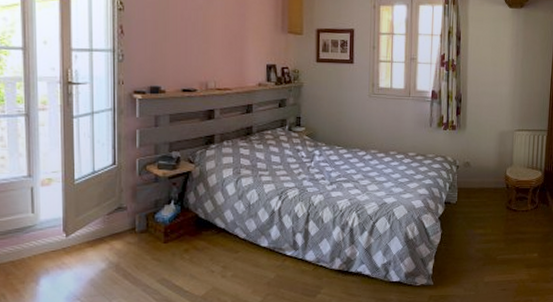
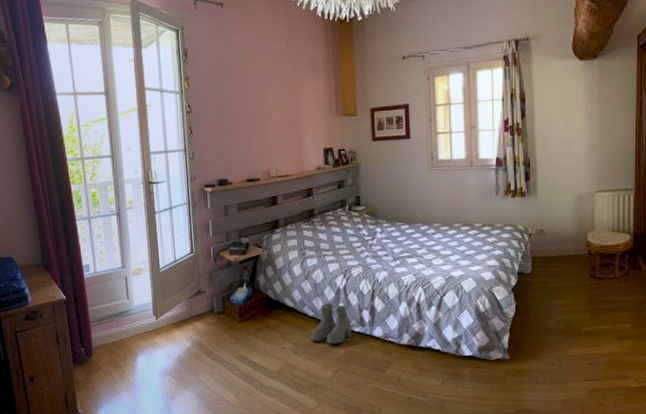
boots: none [241,226,284,268] -> present [311,304,352,344]

